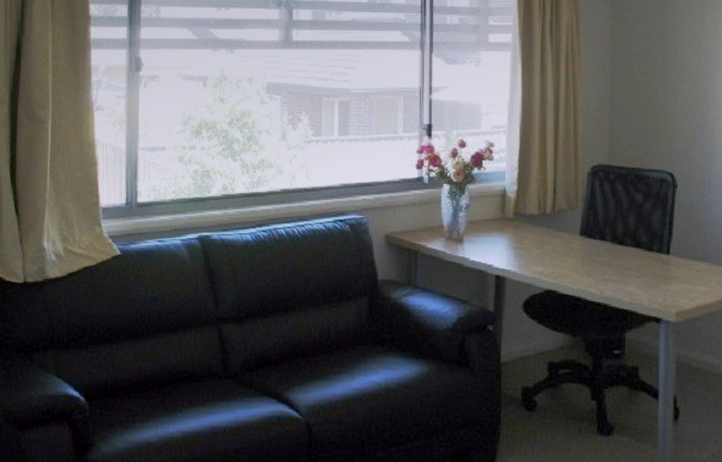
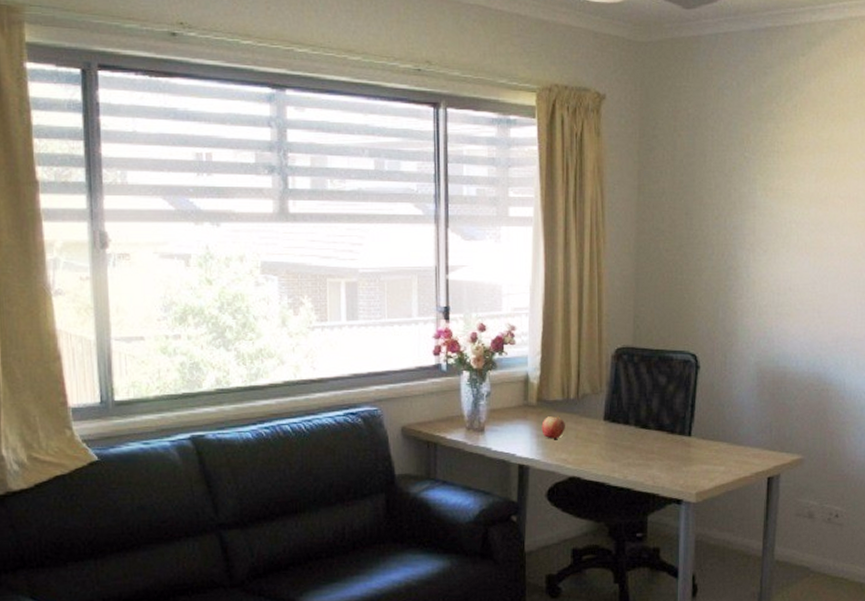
apple: none [518,229,541,252] -> present [541,415,565,439]

